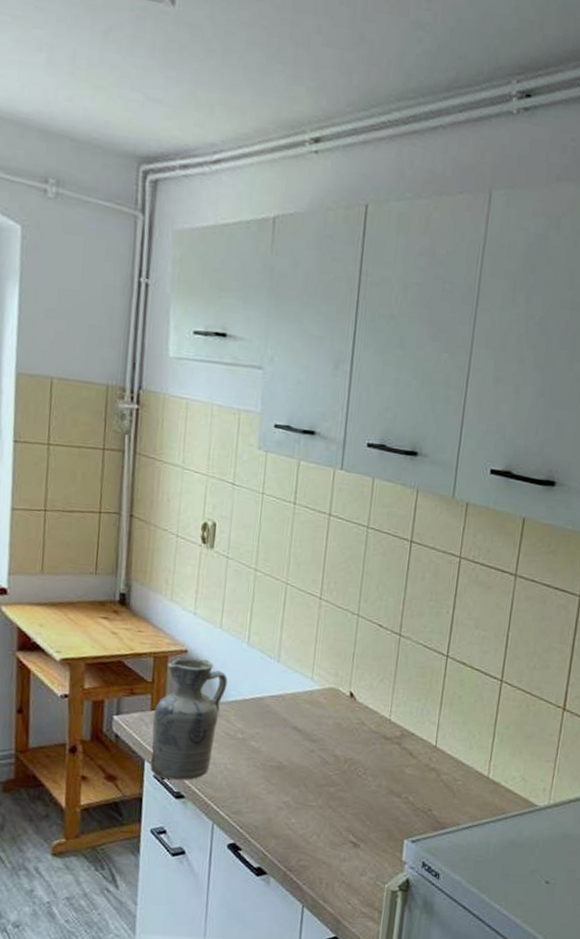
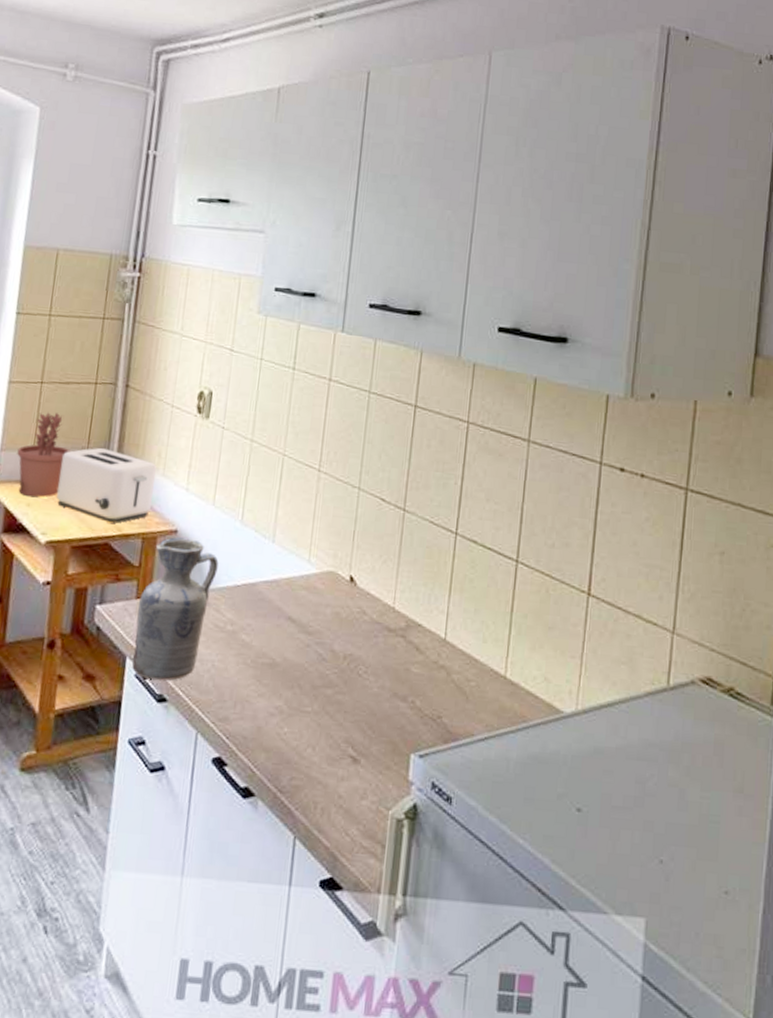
flower pot: none [26,539,79,619] -> present [17,412,71,498]
toaster: none [68,573,165,643] -> present [56,448,157,523]

